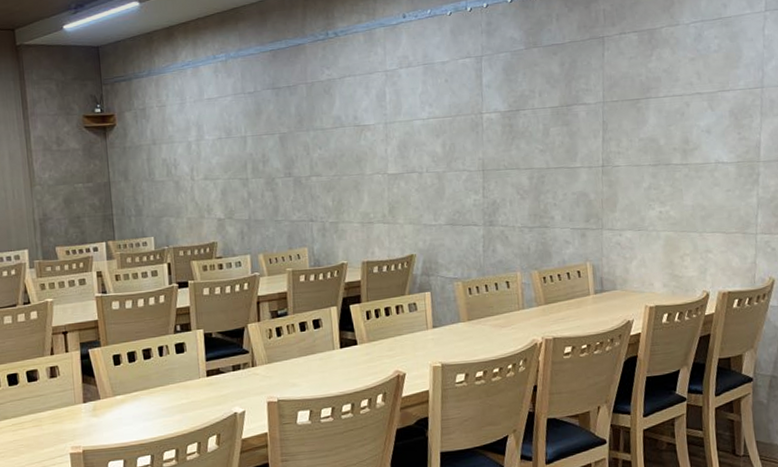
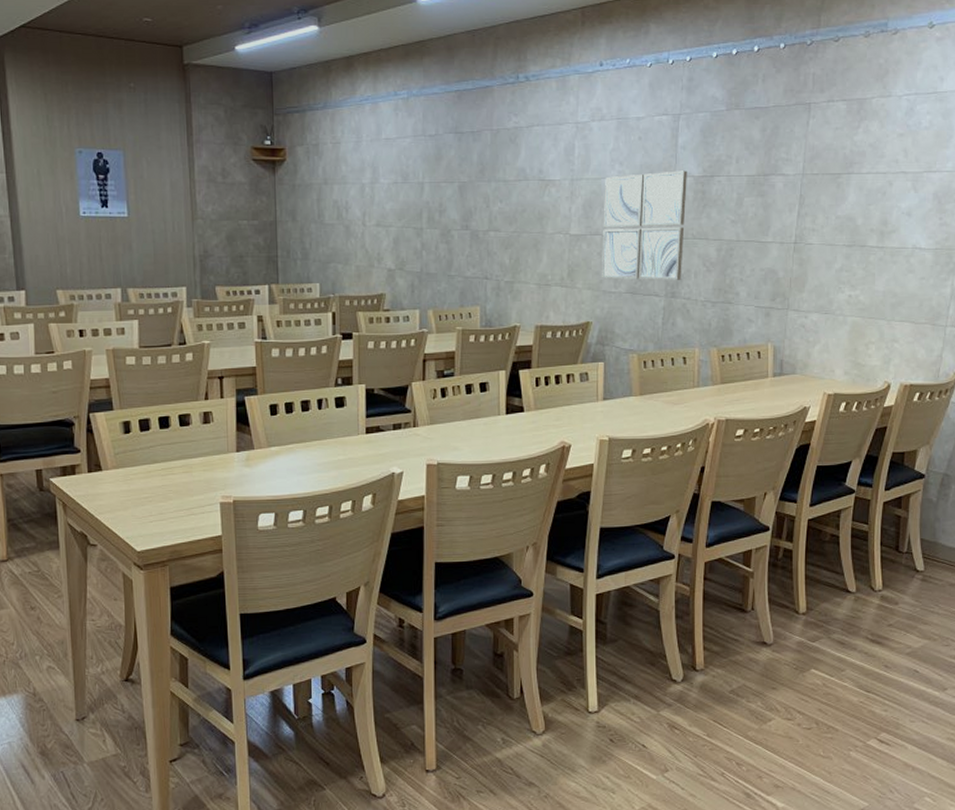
wall art: none [417,107,498,213] -> present [601,170,687,280]

